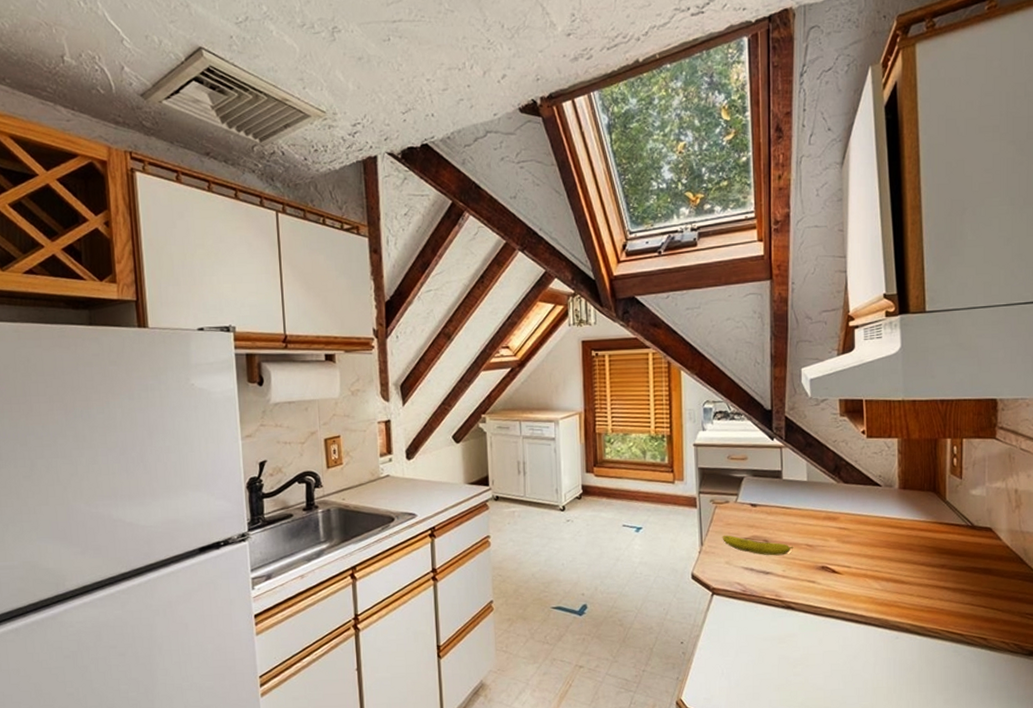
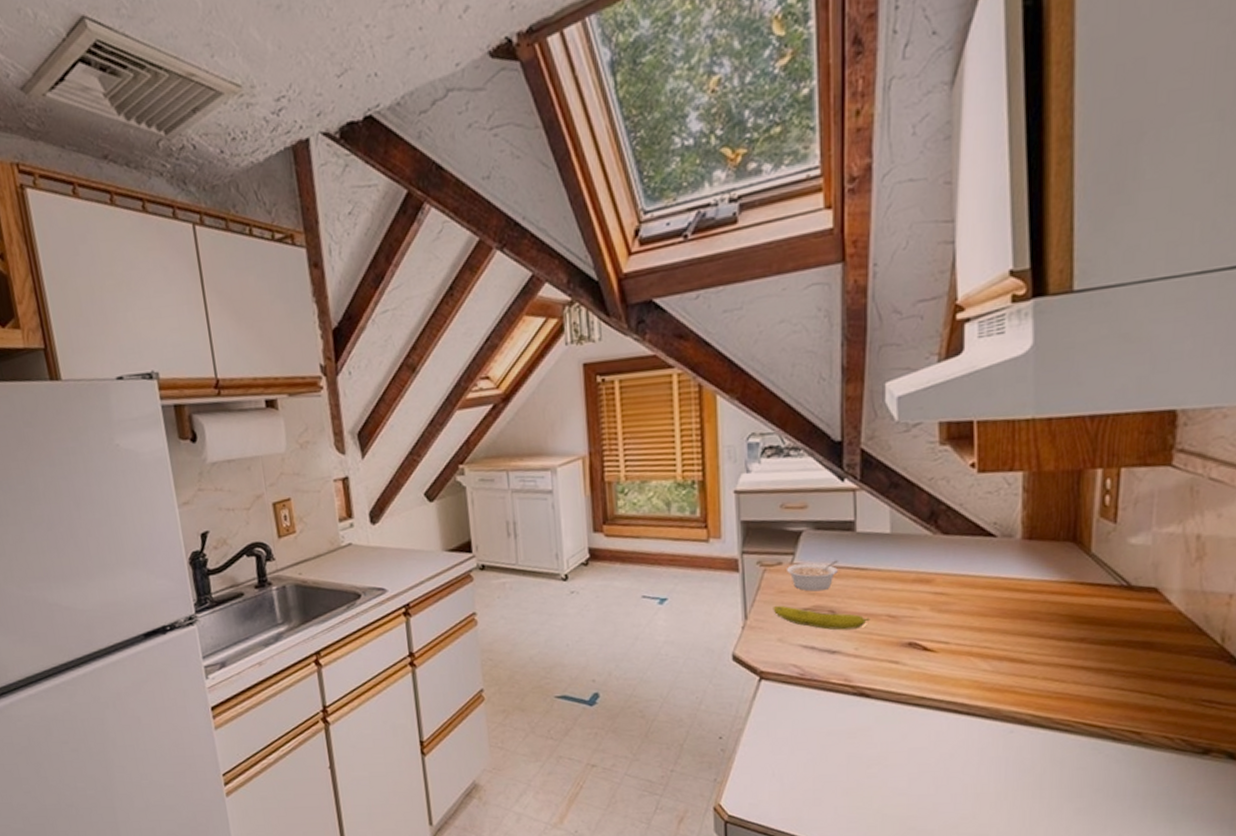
legume: none [731,500,771,525] -> present [786,560,839,592]

